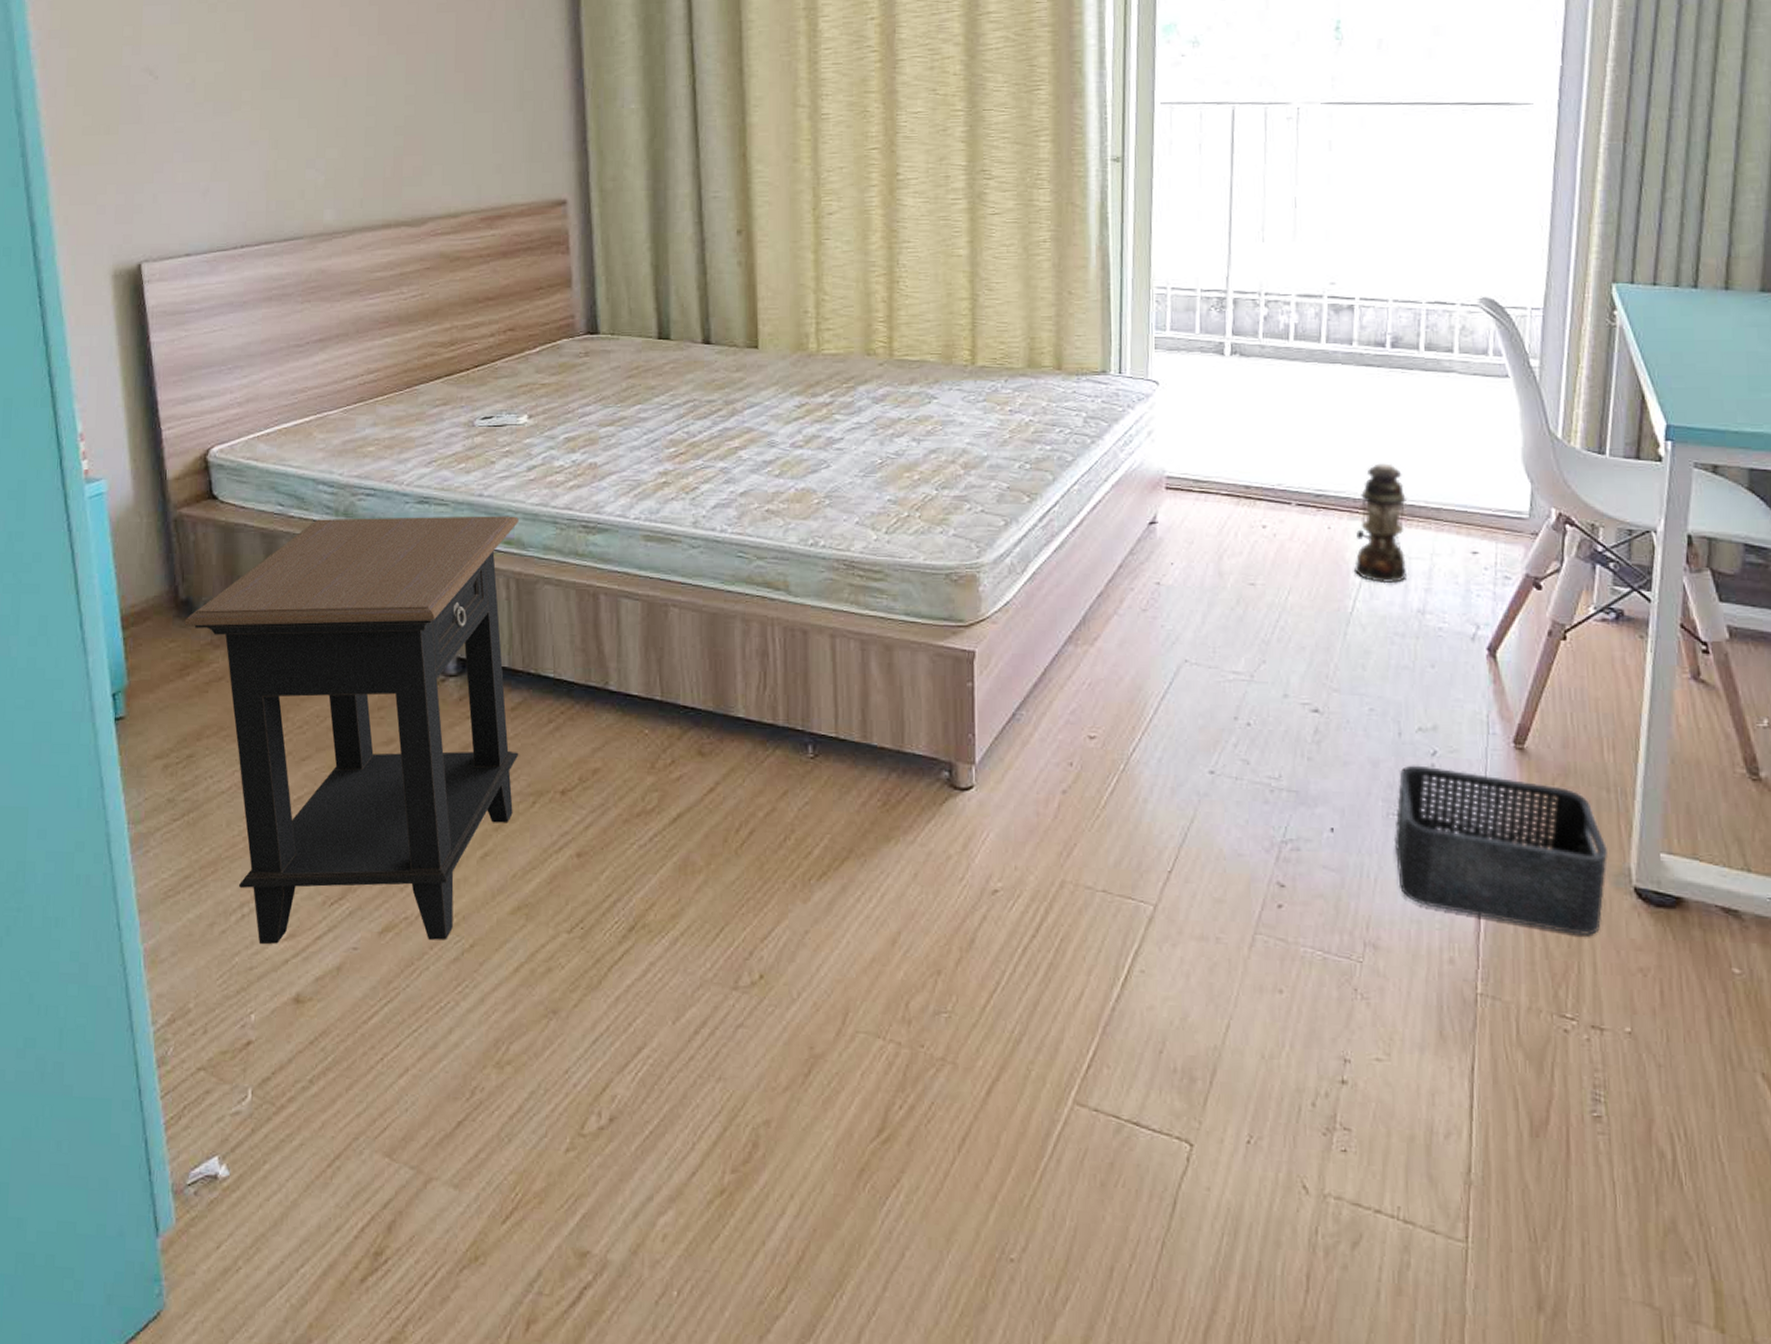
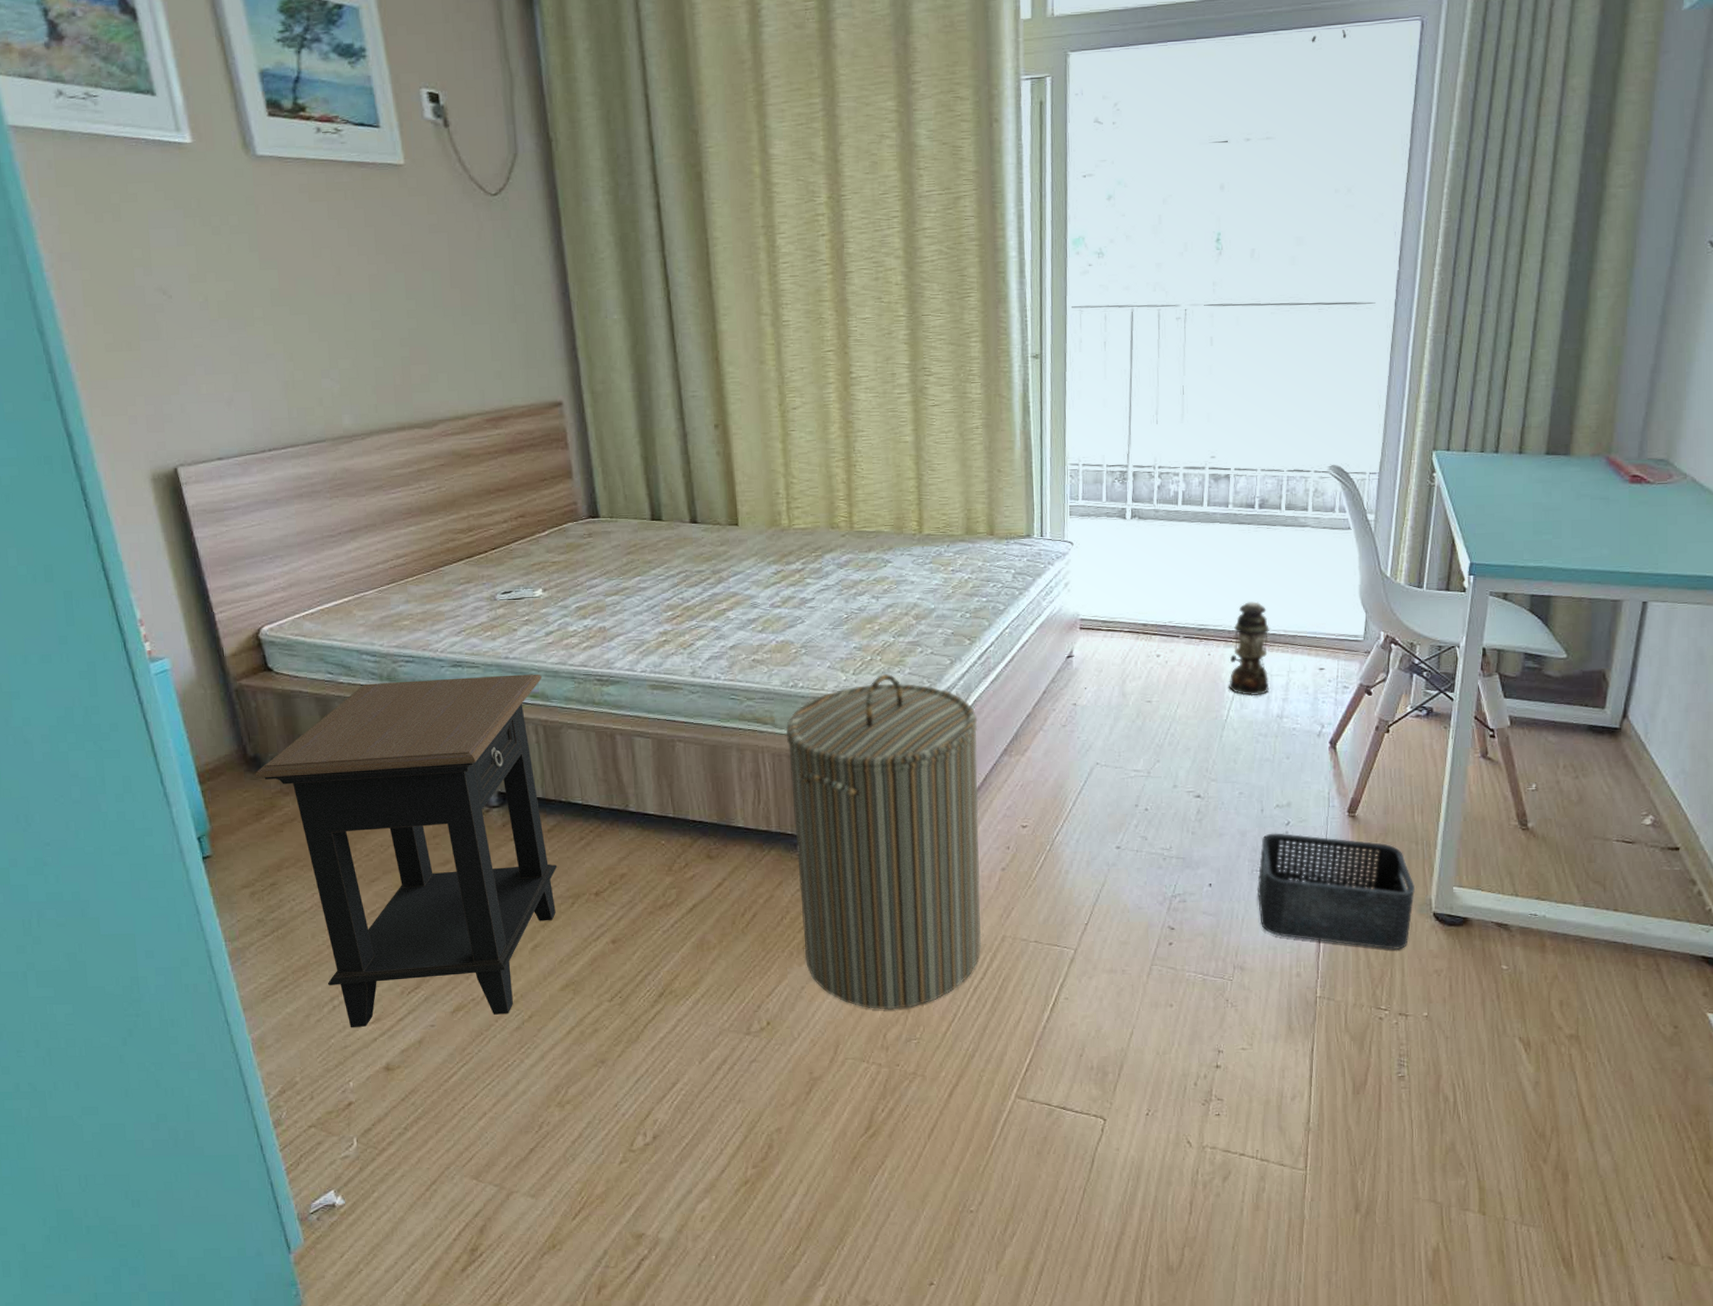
laundry hamper: none [801,535,1037,970] -> present [785,674,982,1010]

